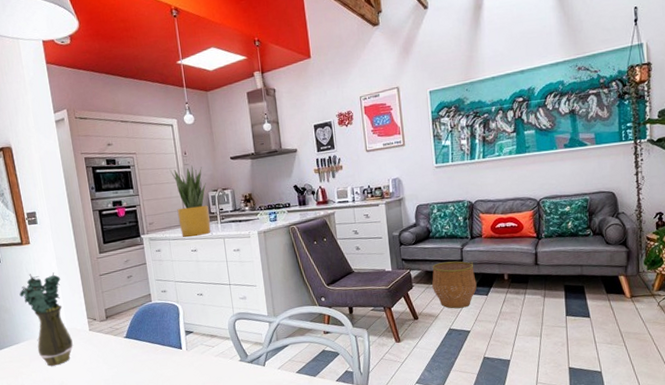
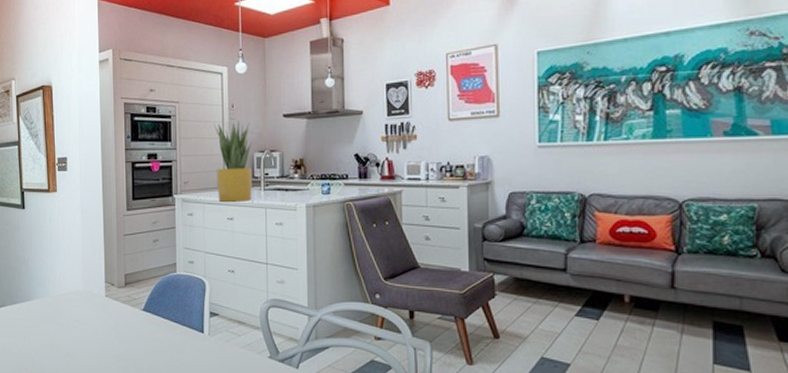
vase: present [19,272,73,366] -> none [39,225,86,331]
basket: present [432,261,477,309] -> none [522,269,584,332]

